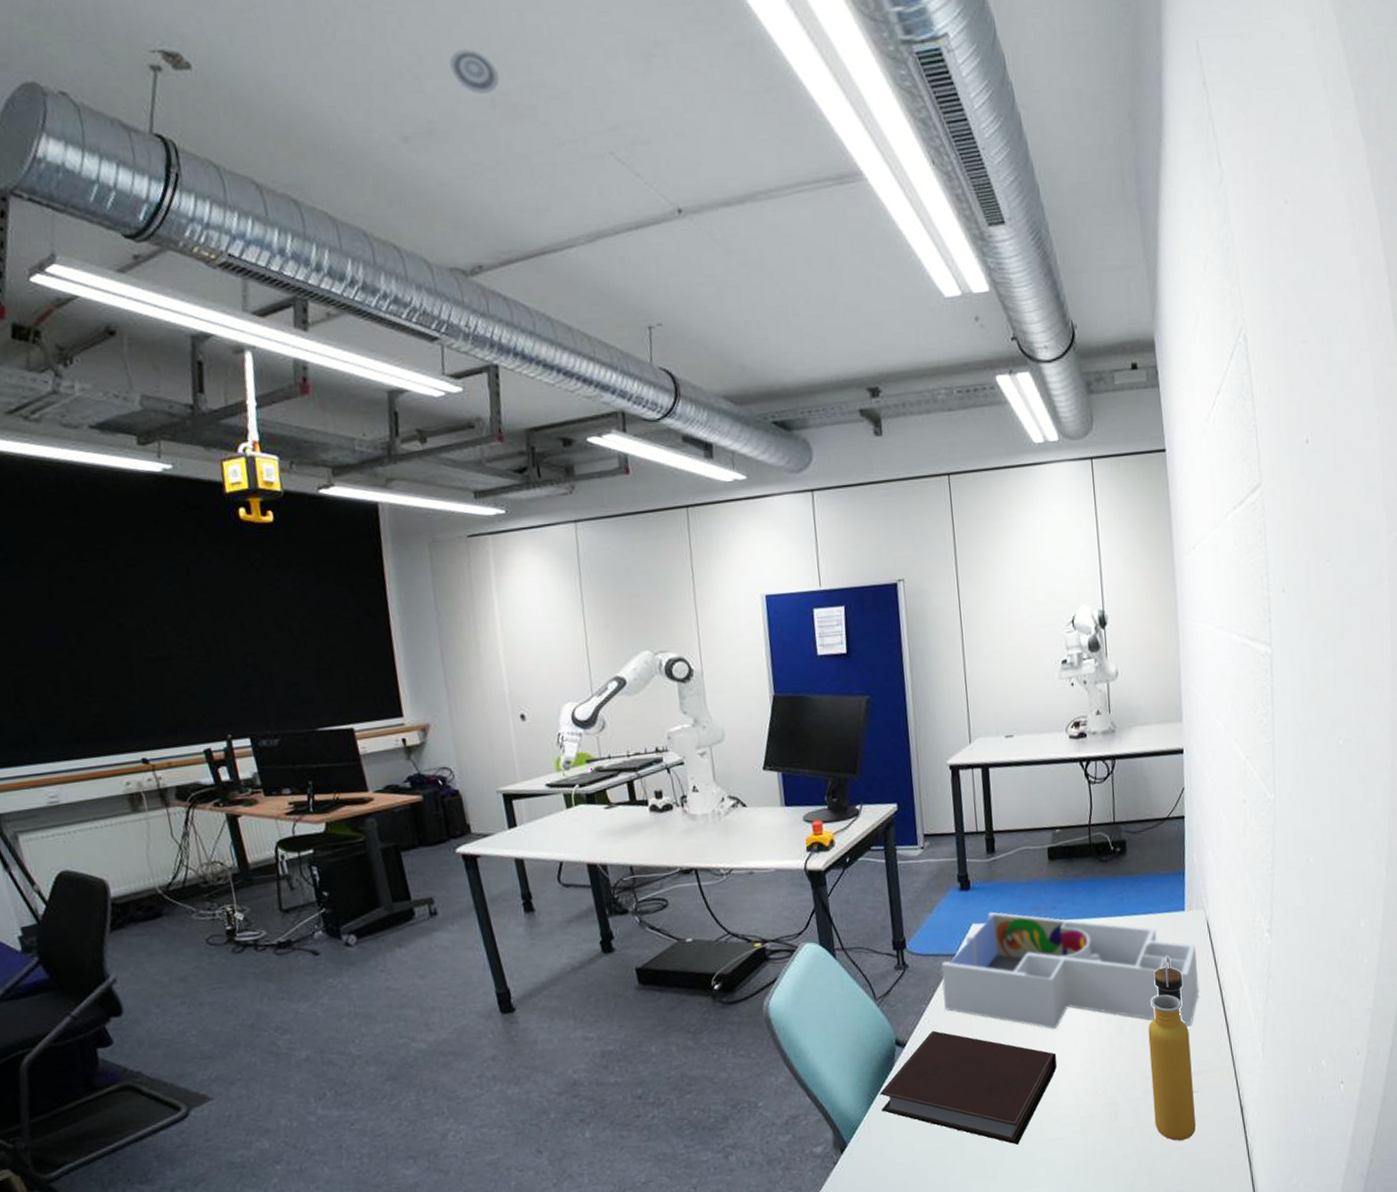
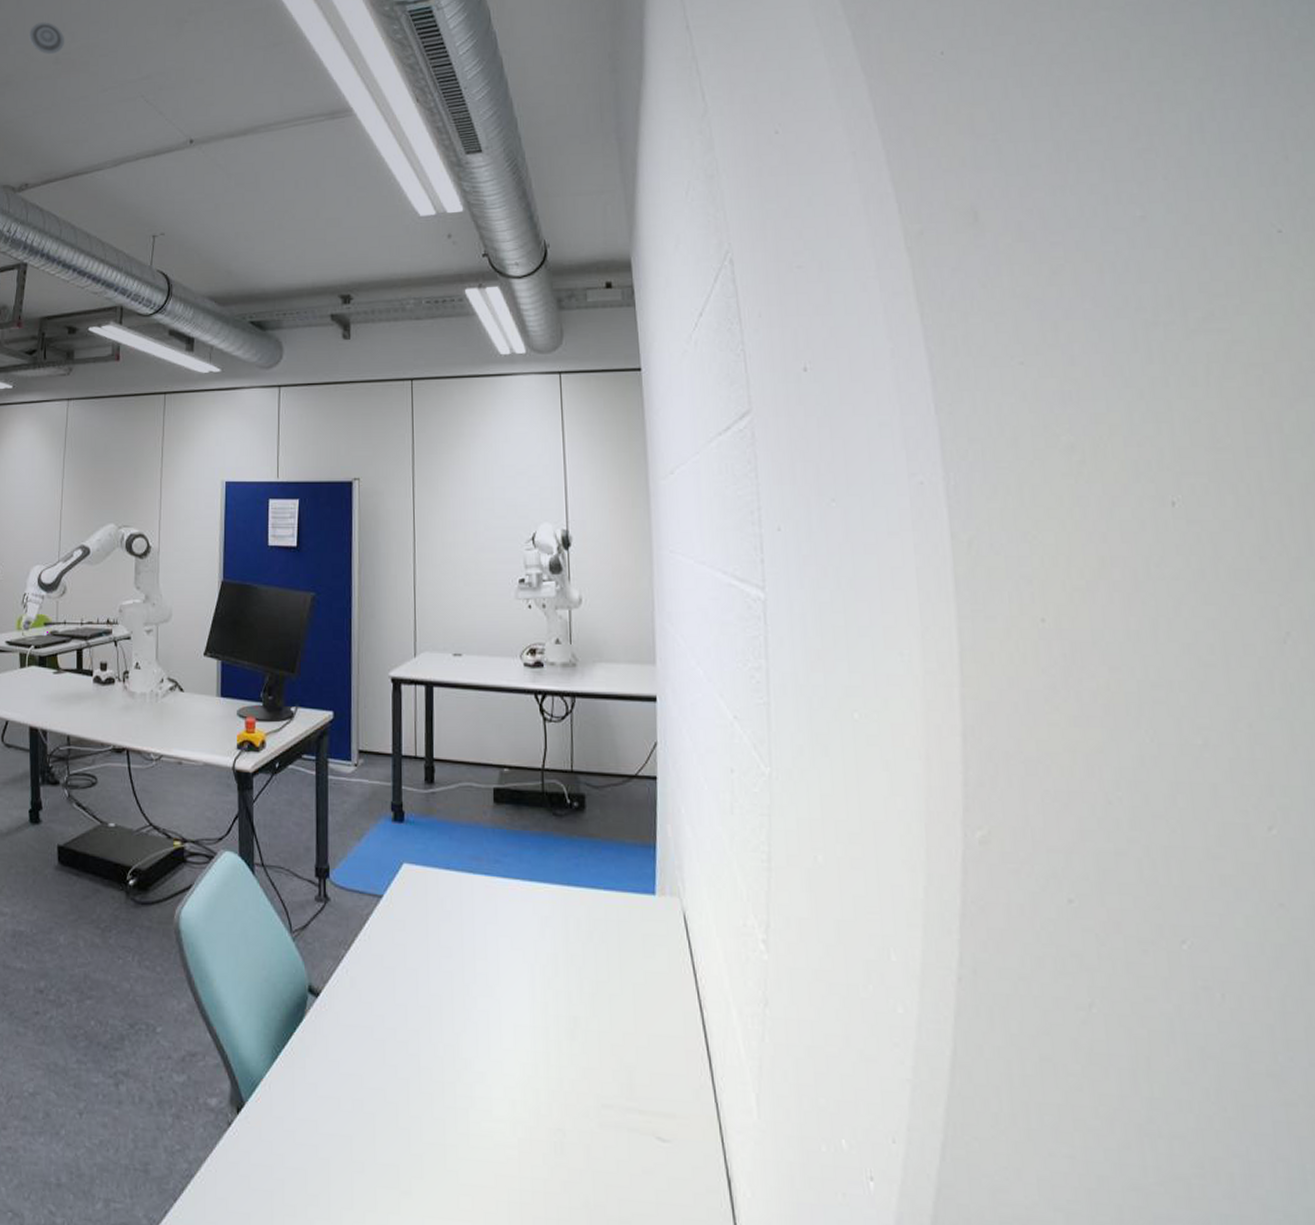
notebook: present [880,1030,1058,1145] -> none [286,984,492,1156]
desk organizer: present [941,912,1200,1029] -> none [364,852,673,1047]
water bottle: present [1148,955,1196,1141] -> none [606,948,666,1207]

